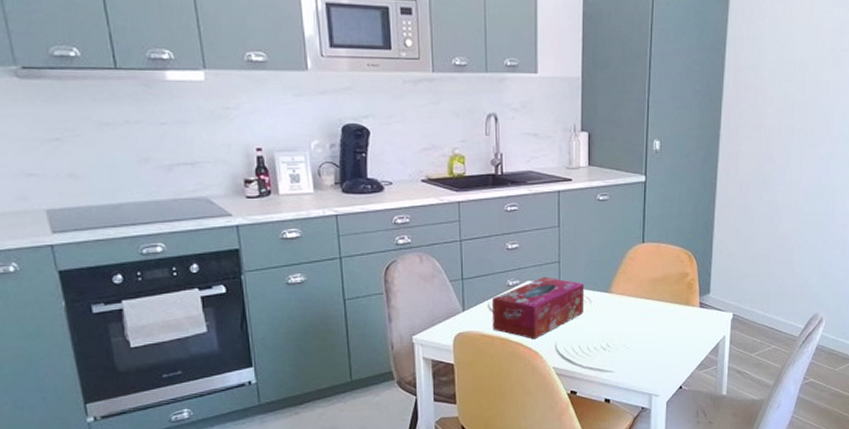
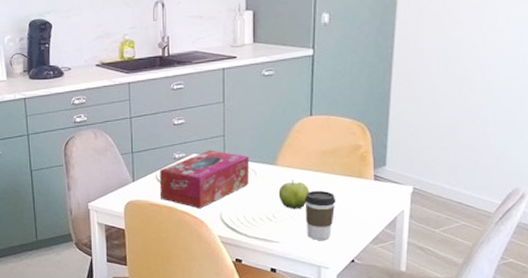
fruit: none [612,308,642,338] -> present [278,180,310,210]
coffee cup: none [637,318,666,368] -> present [304,190,336,240]

